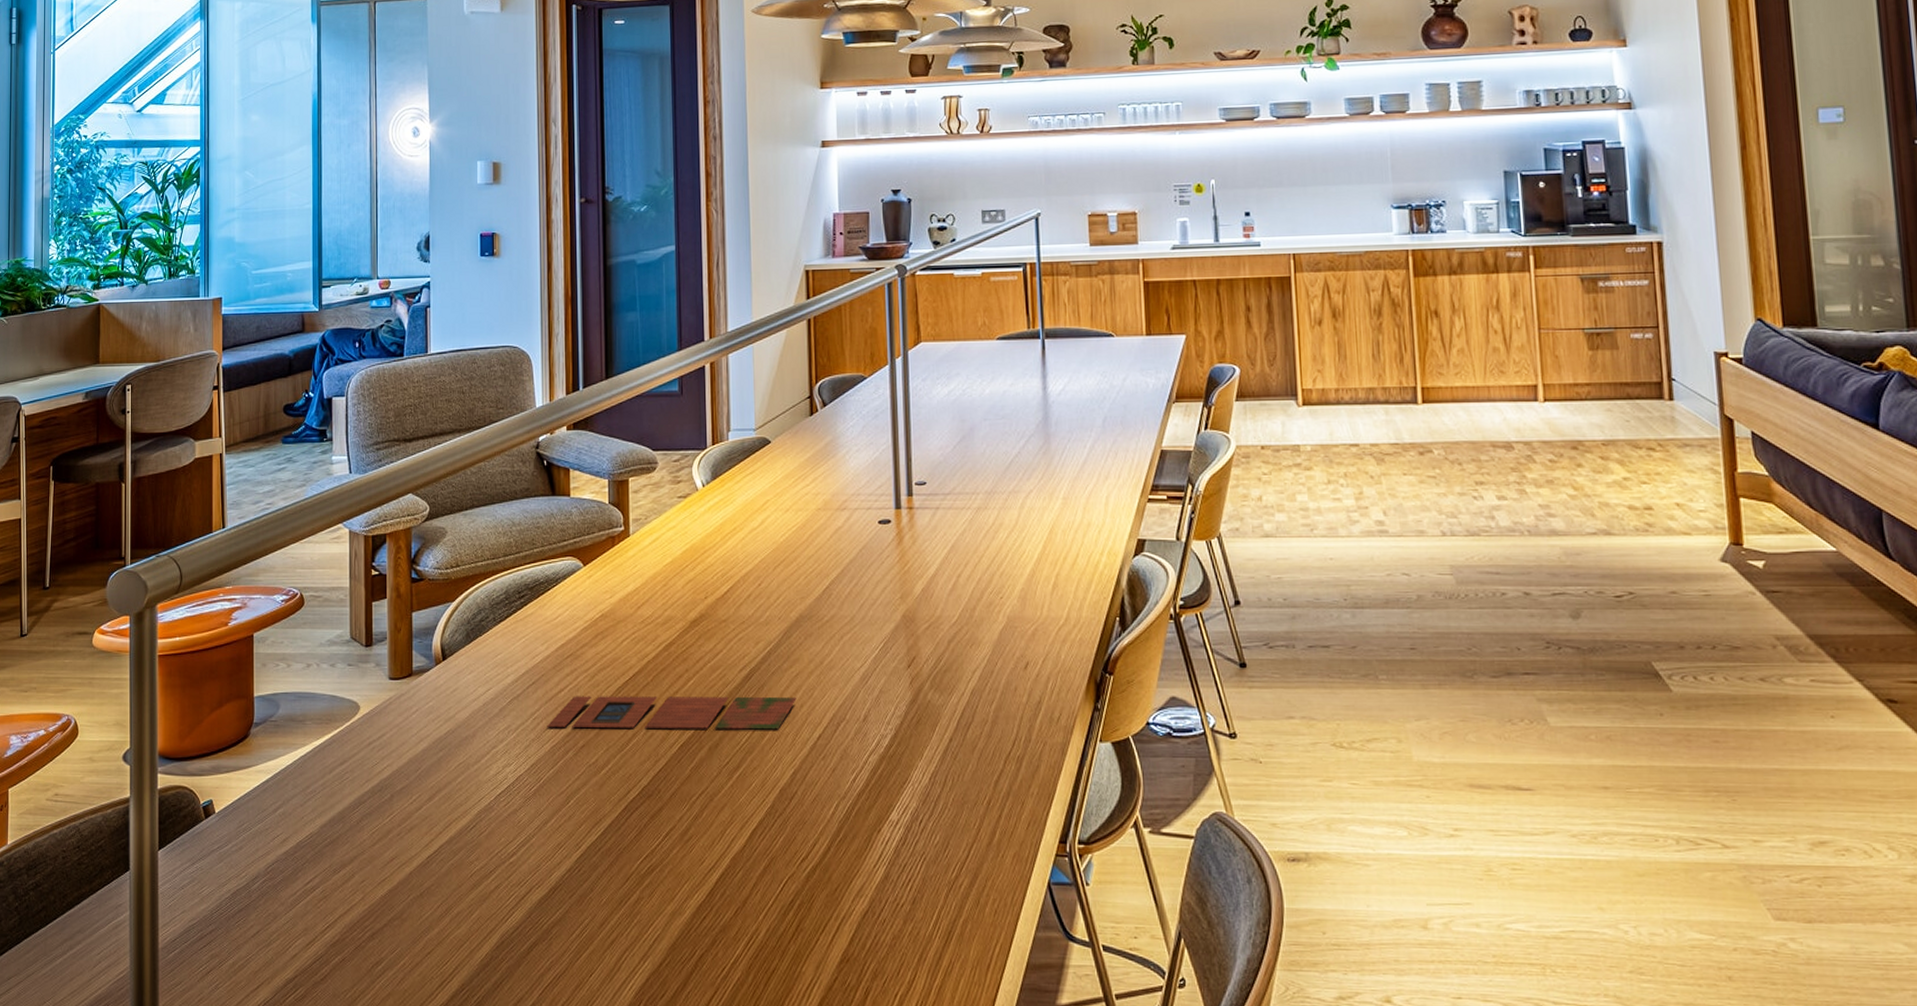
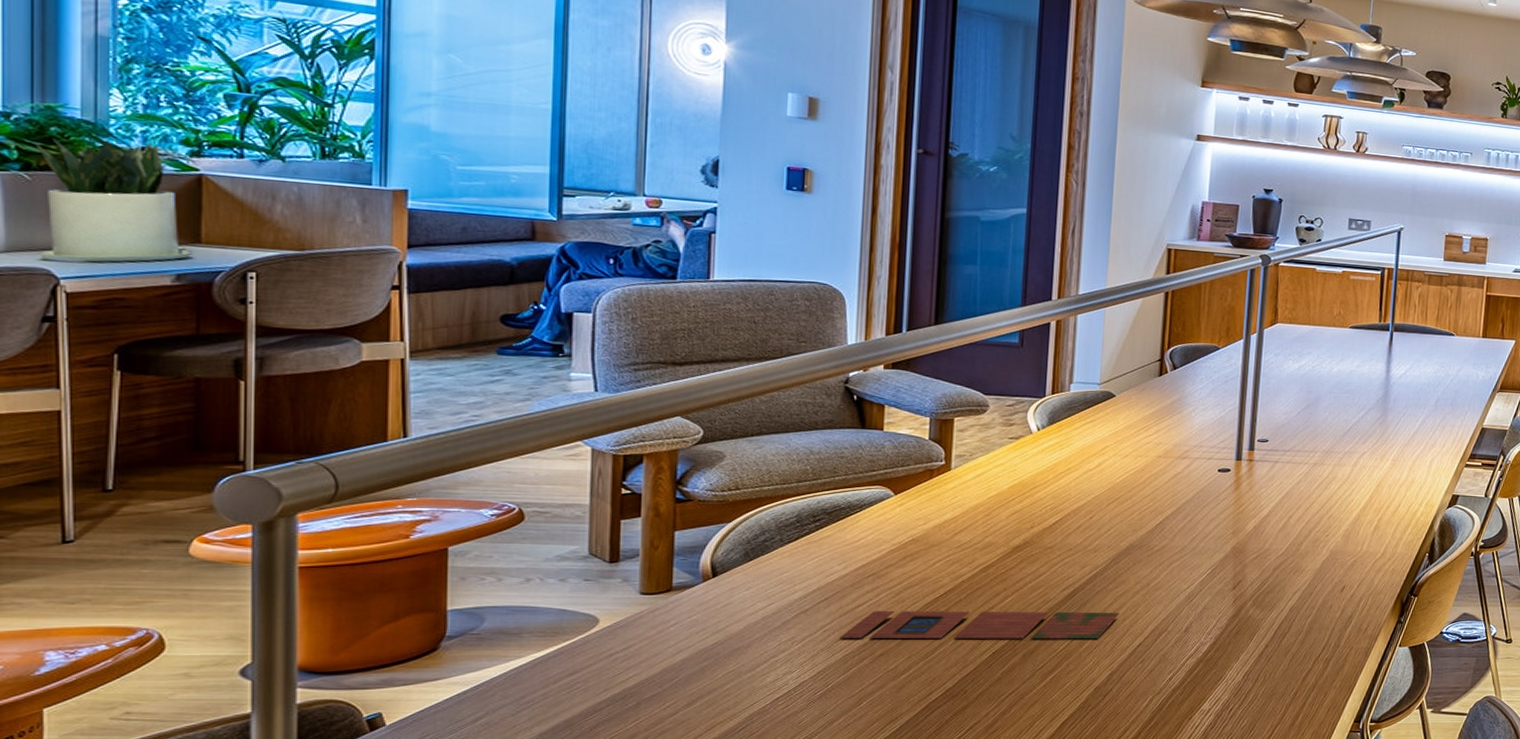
planter: none [9,281,94,390] -> present [33,138,192,263]

